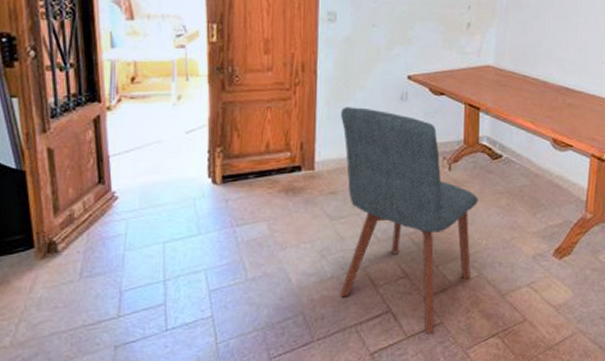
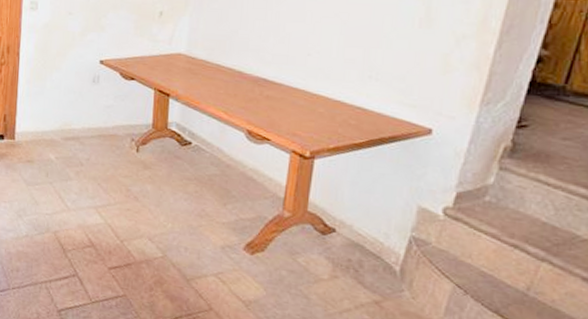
chair: present [341,107,478,334] -> none [33,86,165,304]

